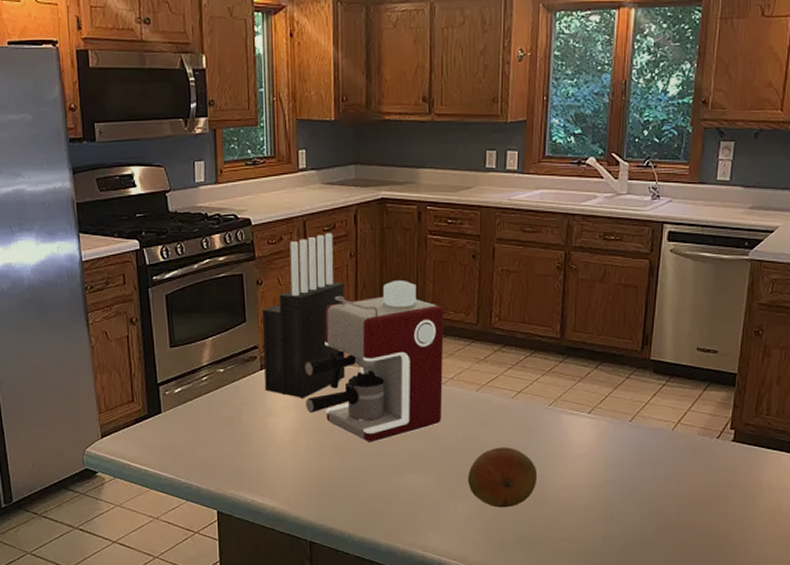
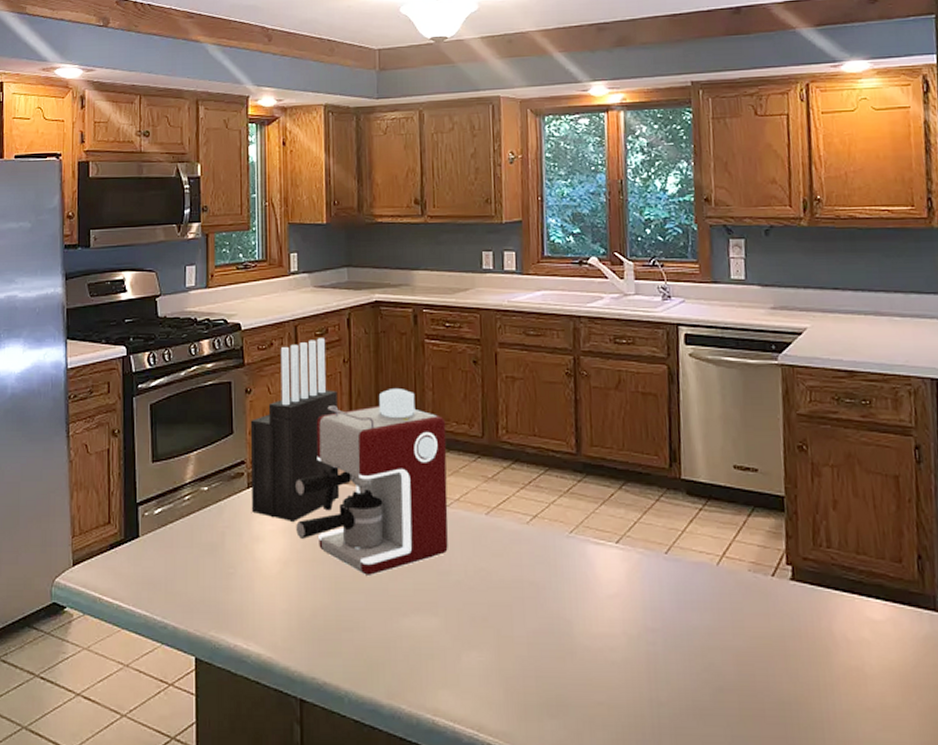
fruit: present [468,447,538,508] -> none [482,583,564,661]

